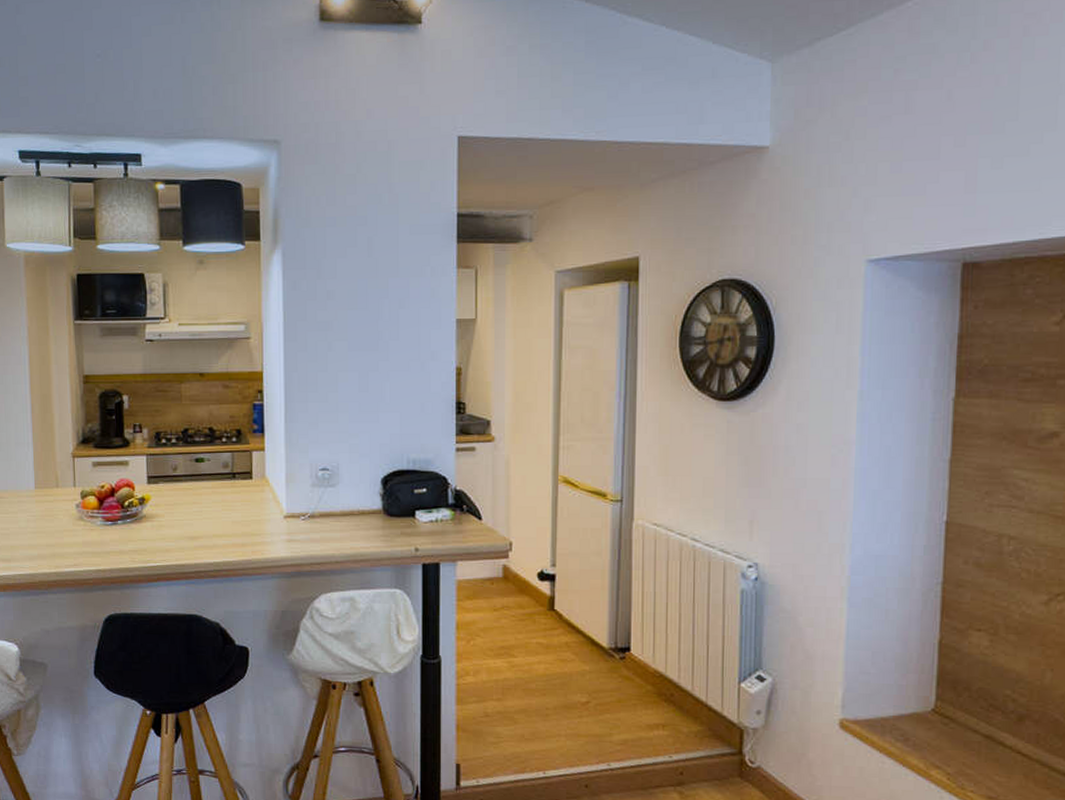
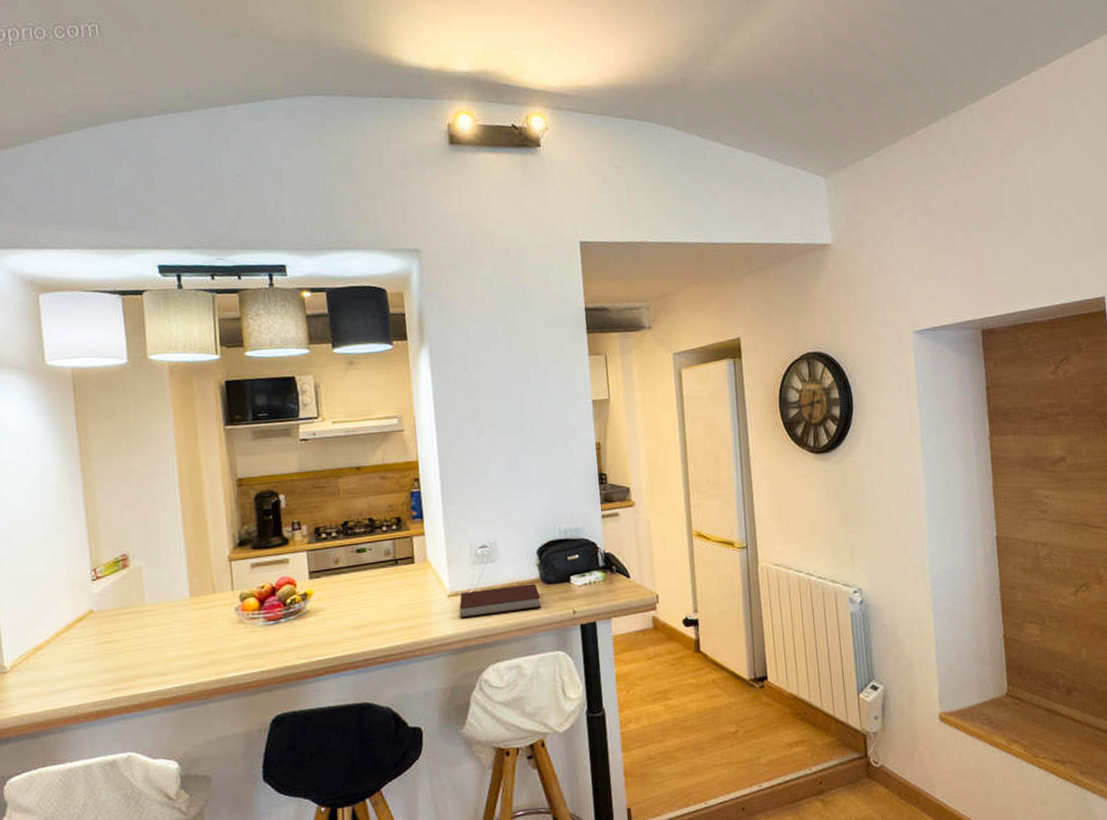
notebook: none [295,514,381,542] -> present [459,583,541,618]

